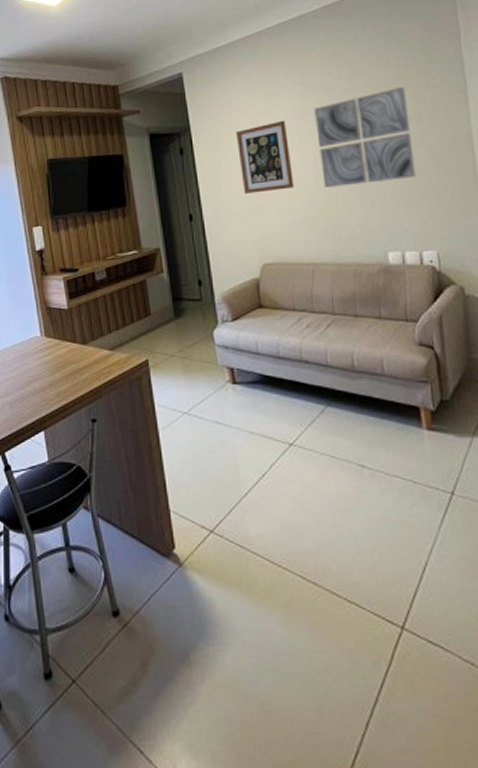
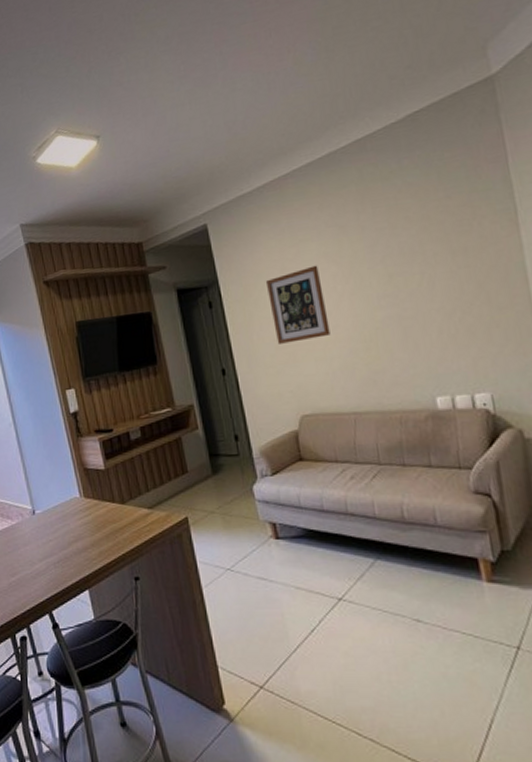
wall art: present [314,86,417,188] -> none [348,219,465,333]

